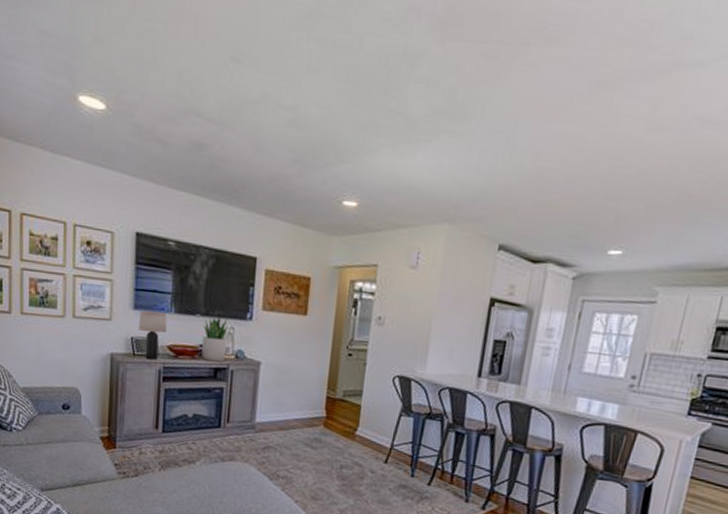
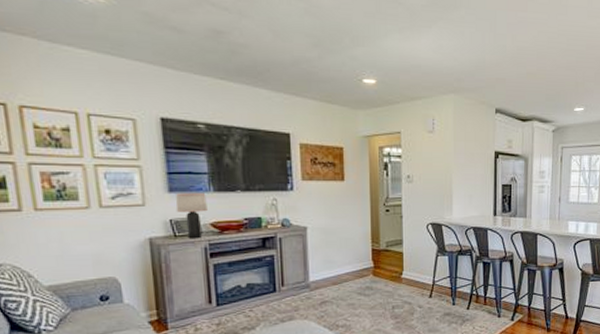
planter: present [201,317,229,363] -> none [245,190,272,233]

